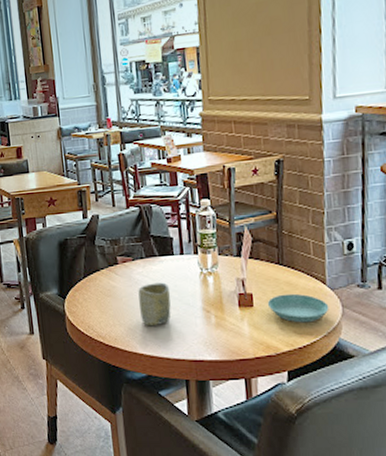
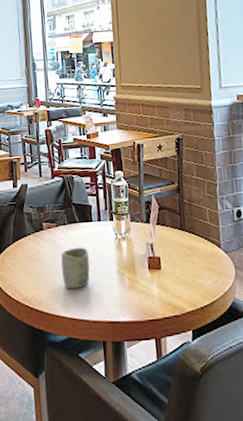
saucer: present [267,293,330,323] -> none [173,256,225,284]

